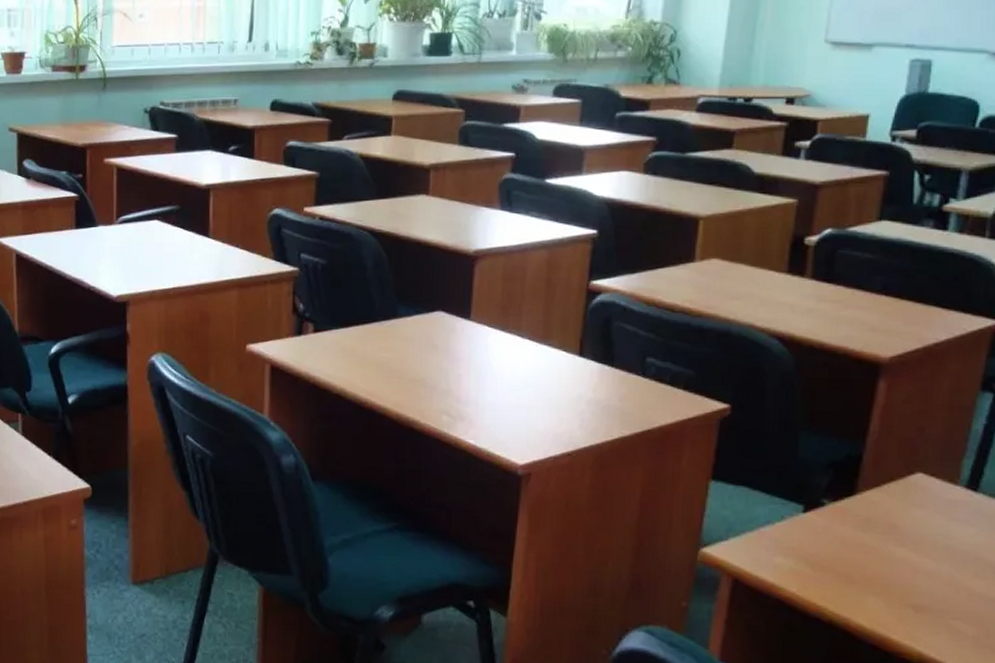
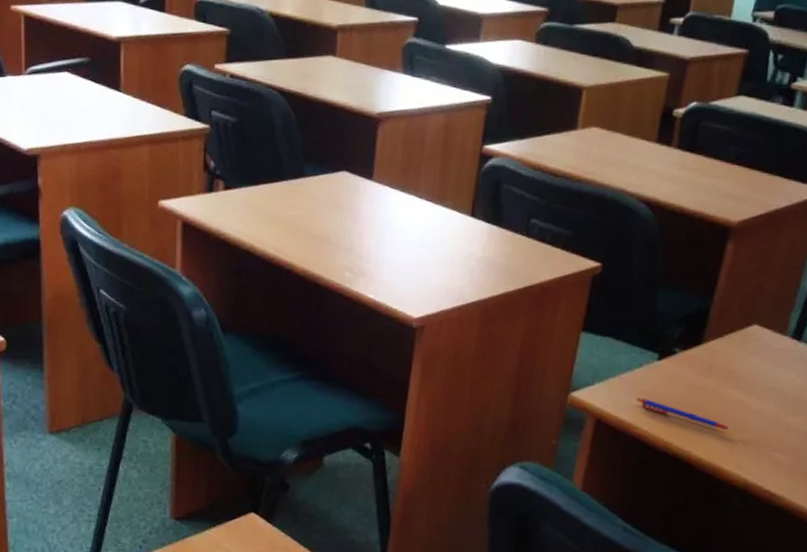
pen: none [780,554,897,594] -> present [636,397,731,430]

